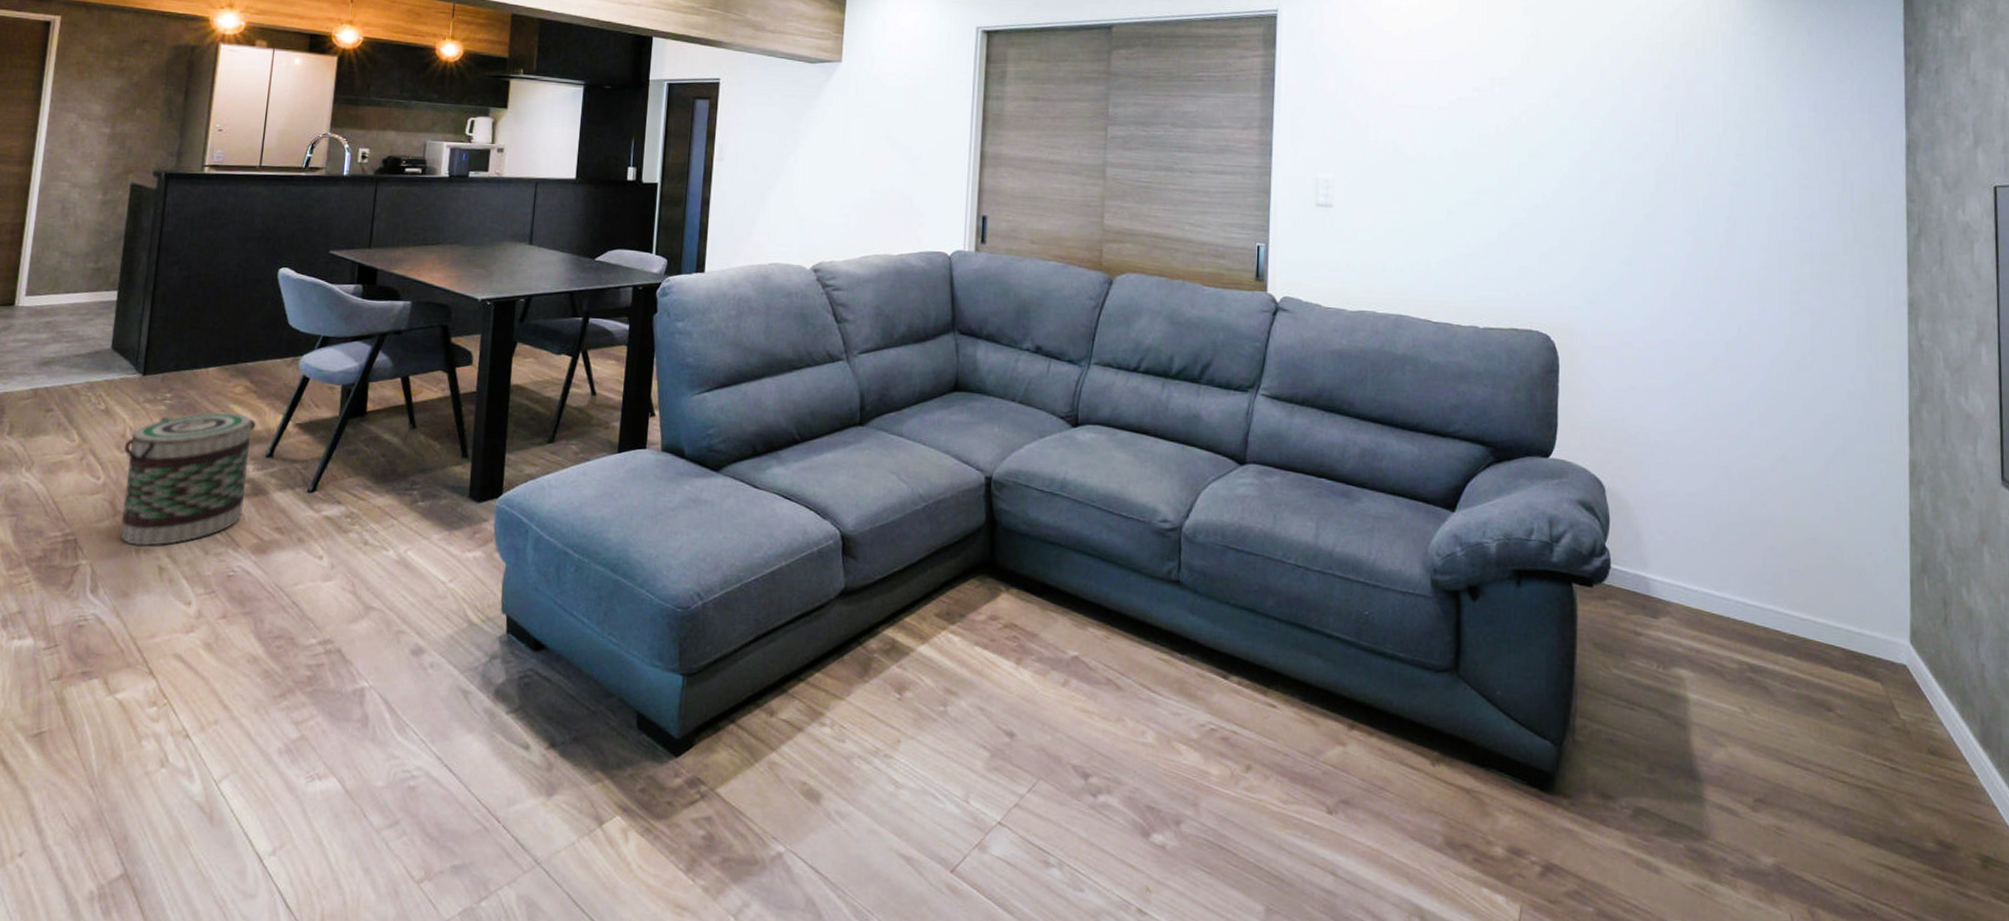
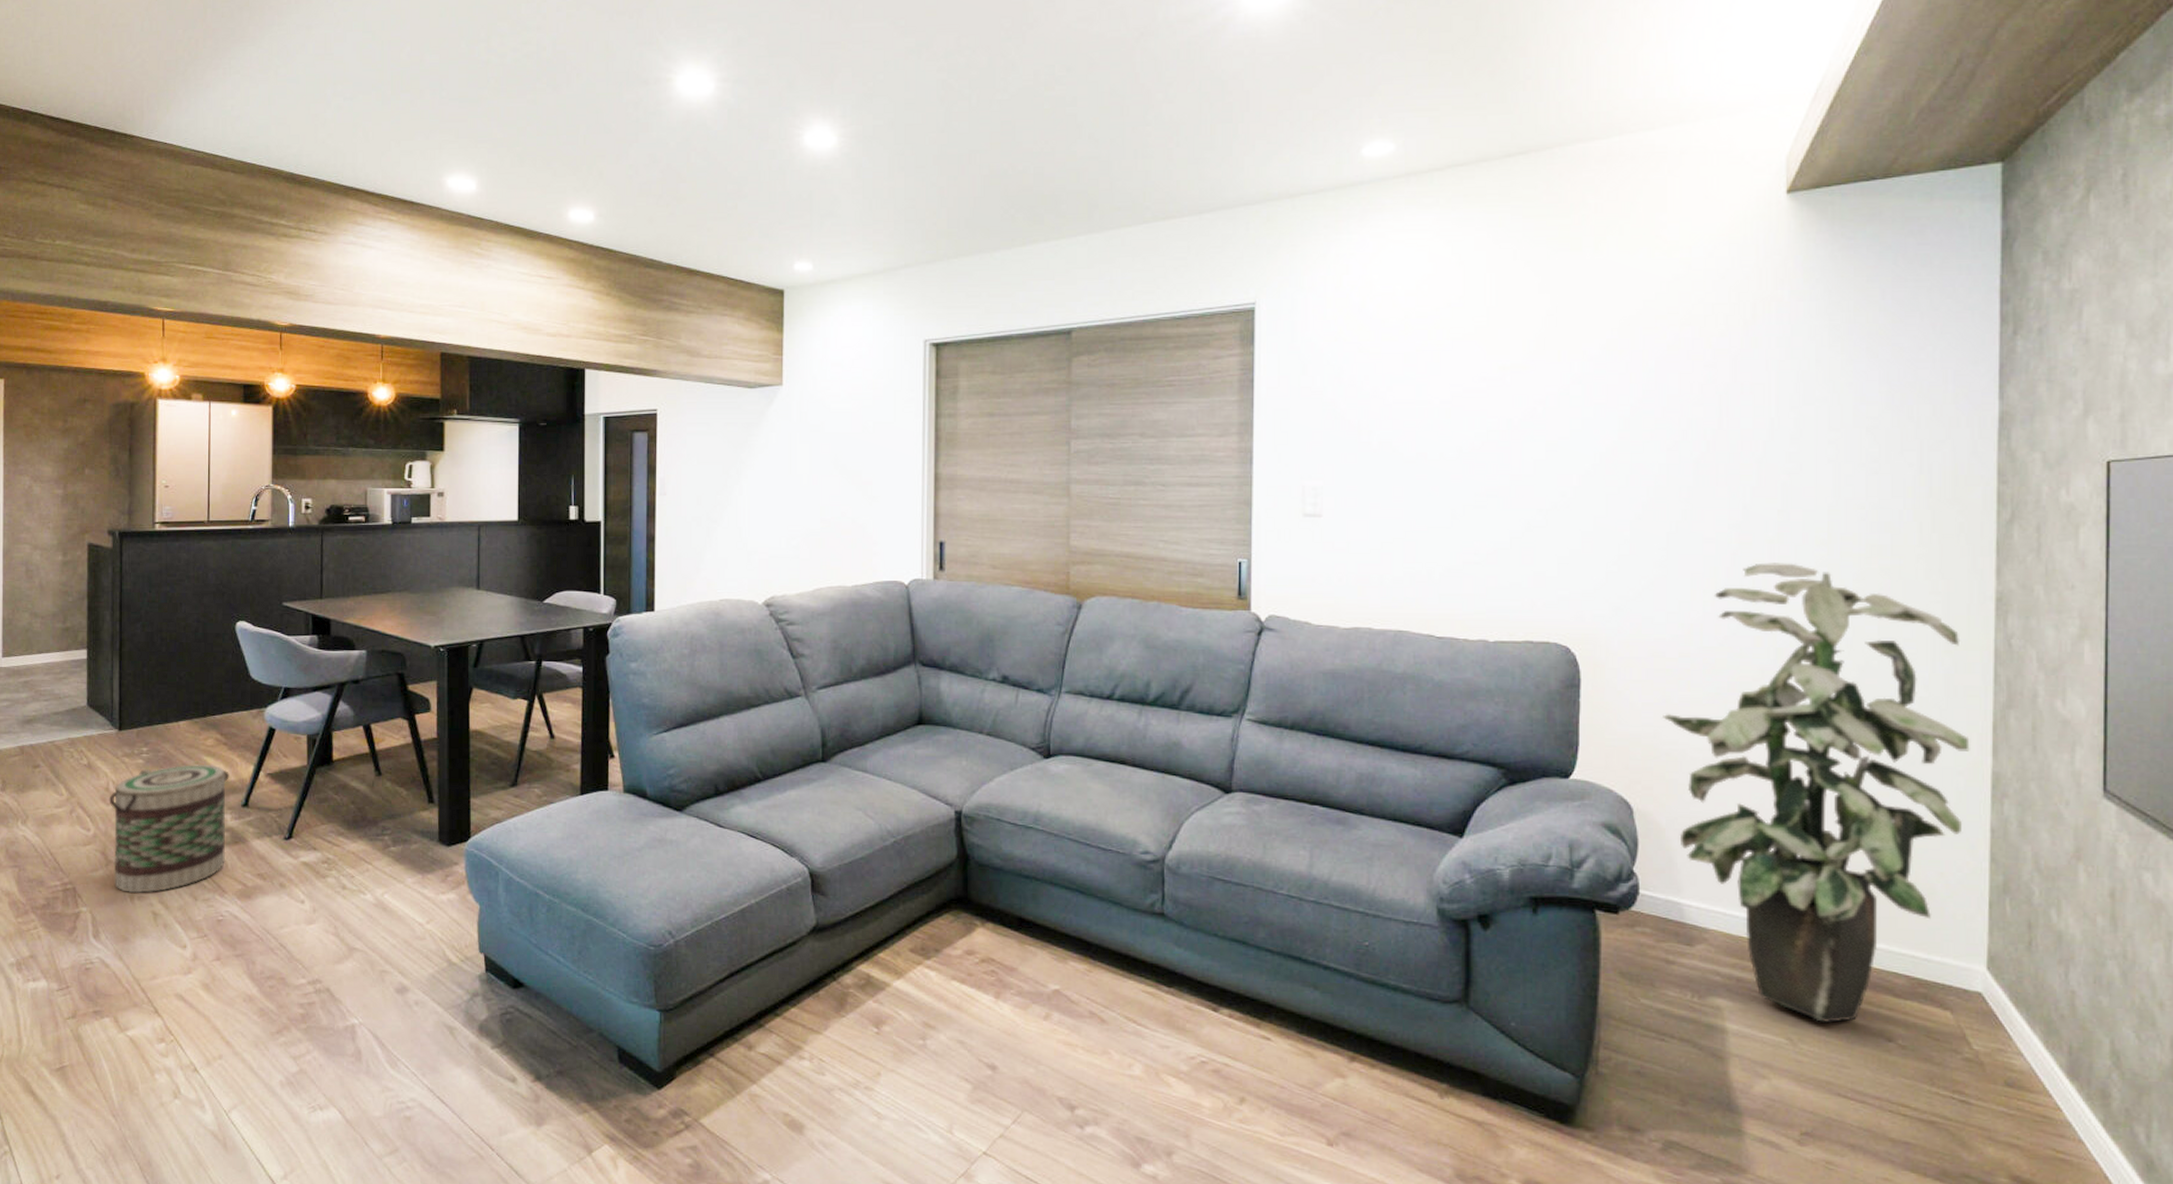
indoor plant: none [1630,264,1891,694] -> present [1663,563,1970,1024]

